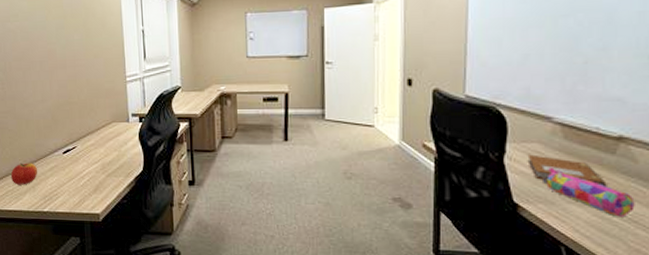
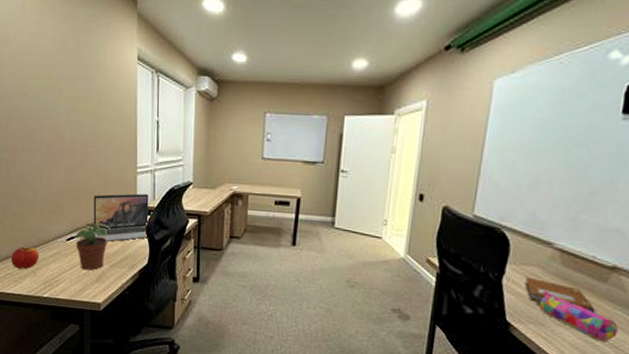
potted plant: none [64,134,104,182] -> present [68,223,110,271]
laptop: none [86,102,141,151] -> present [93,193,149,242]

